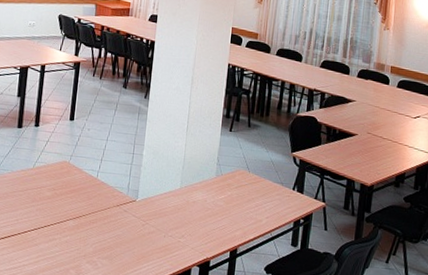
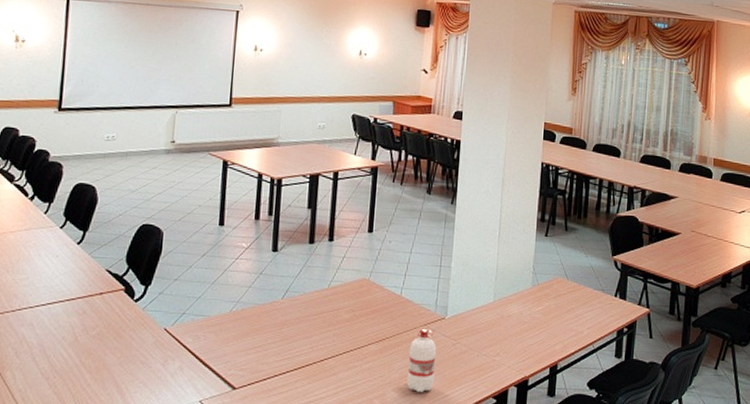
water bottle: none [100,208,128,267] -> present [407,328,437,393]

